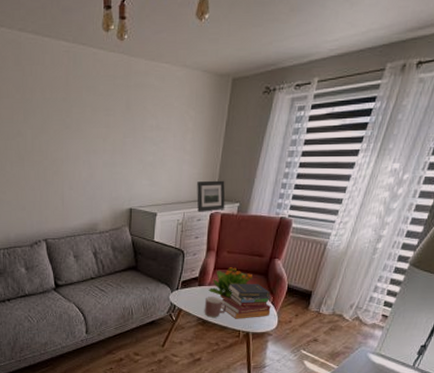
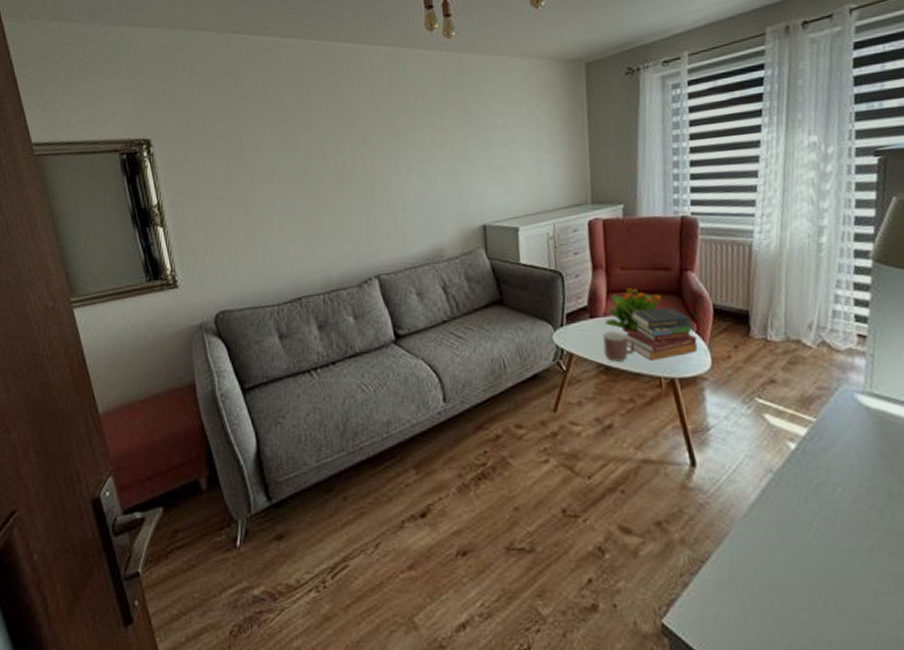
picture frame: present [197,180,226,212] -> none [564,178,606,221]

